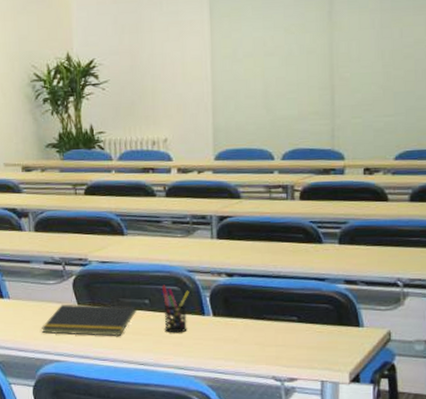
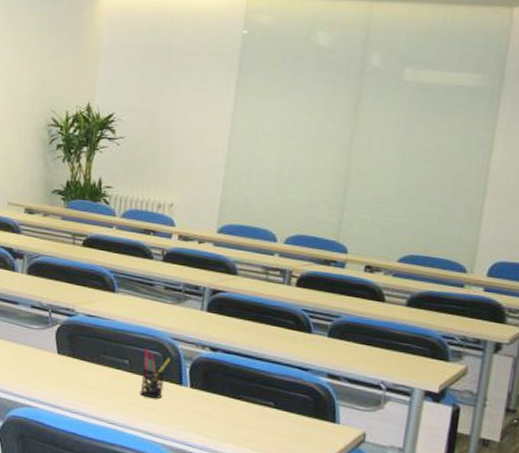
notepad: present [42,304,137,337] -> none [18,351,116,392]

